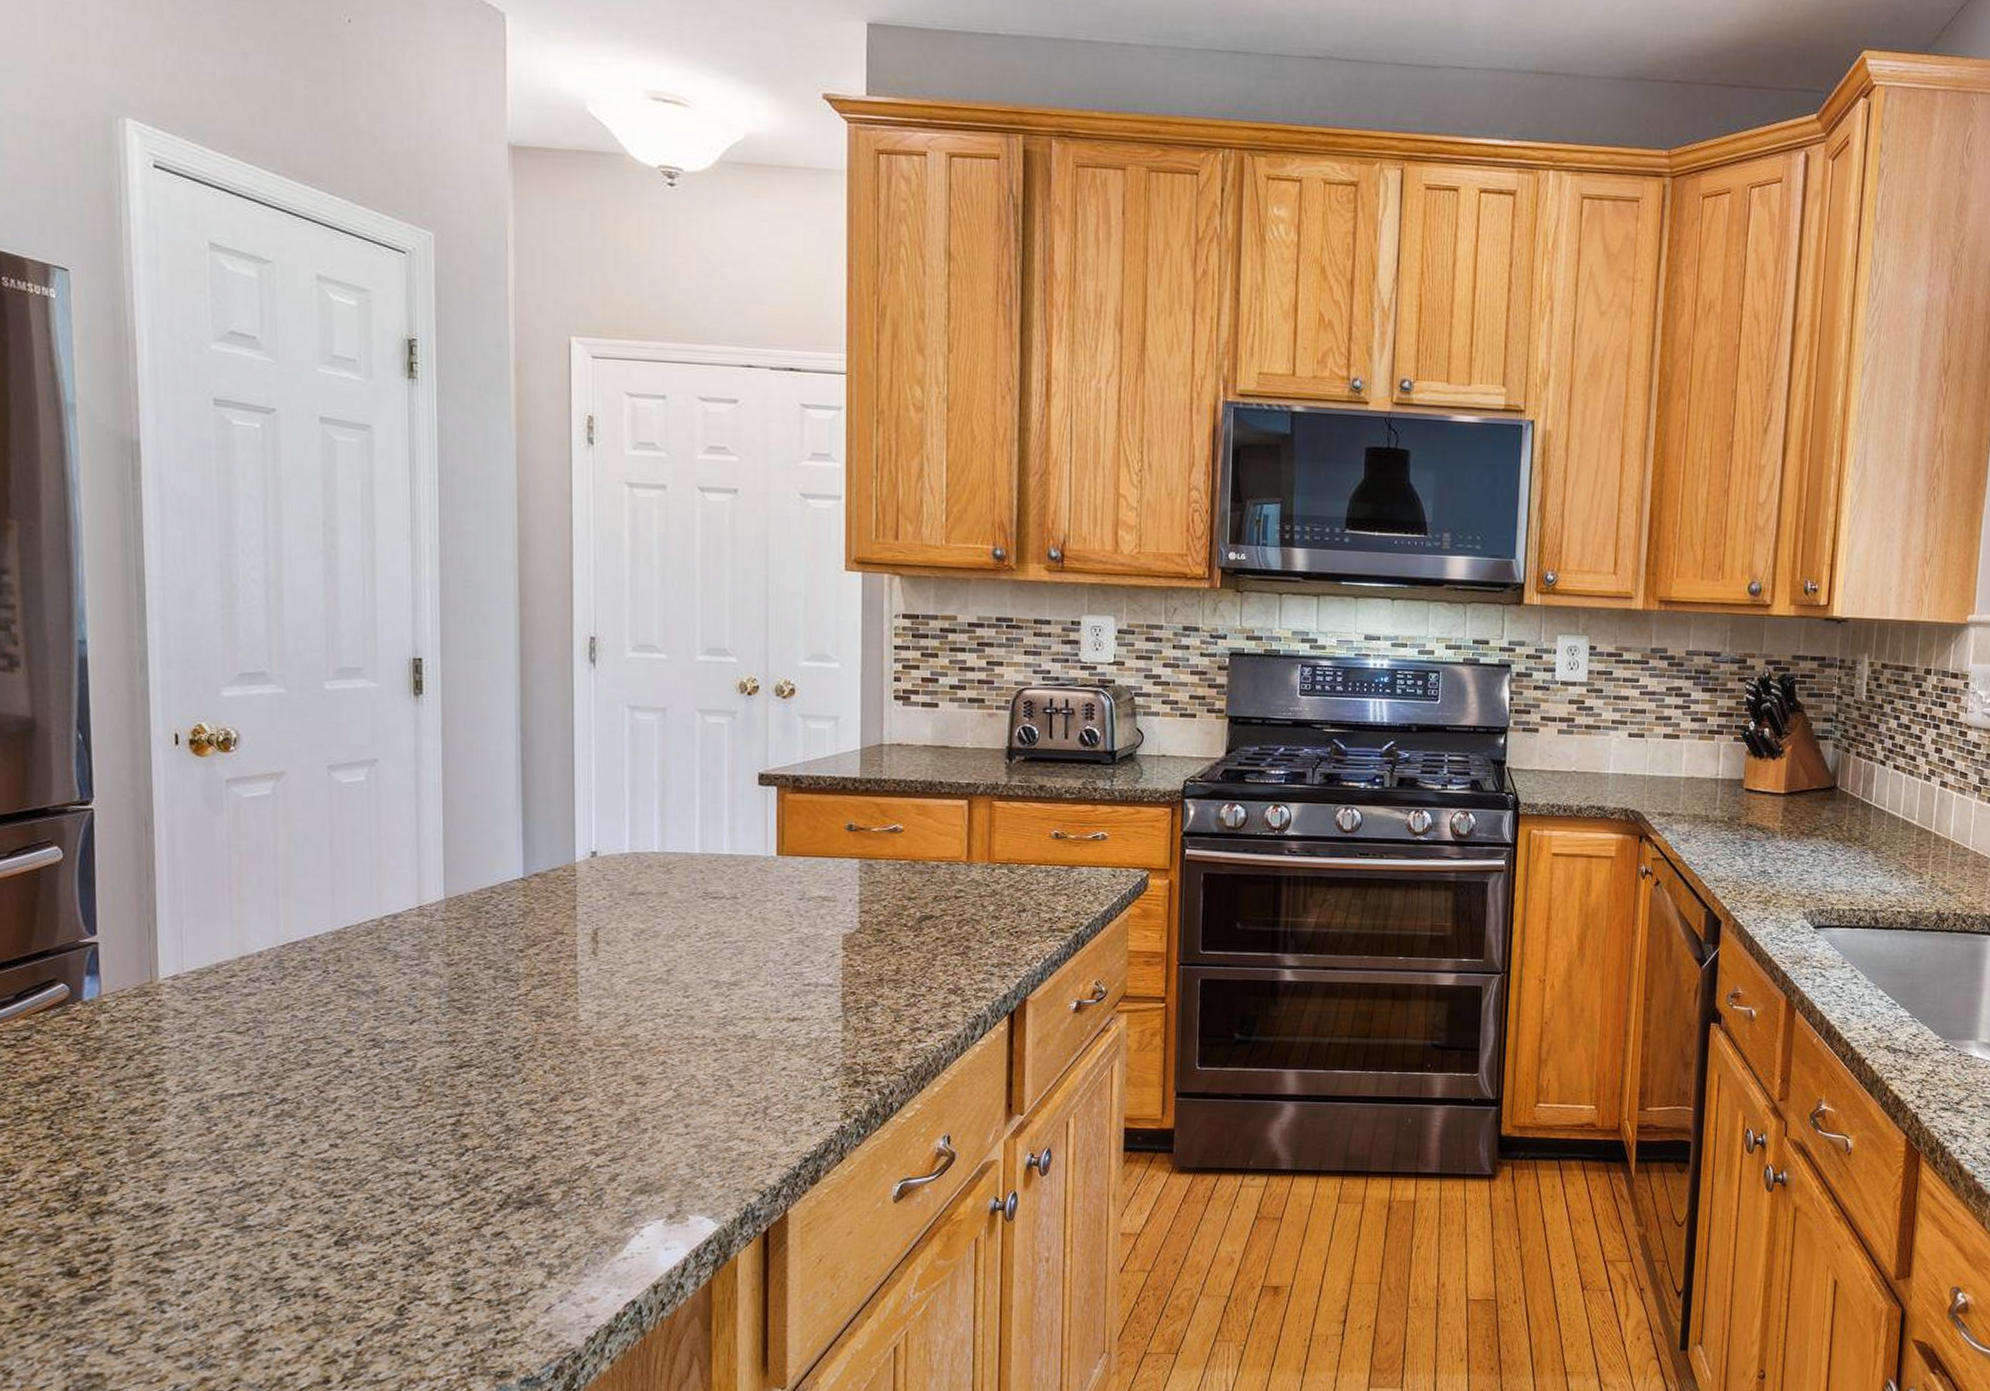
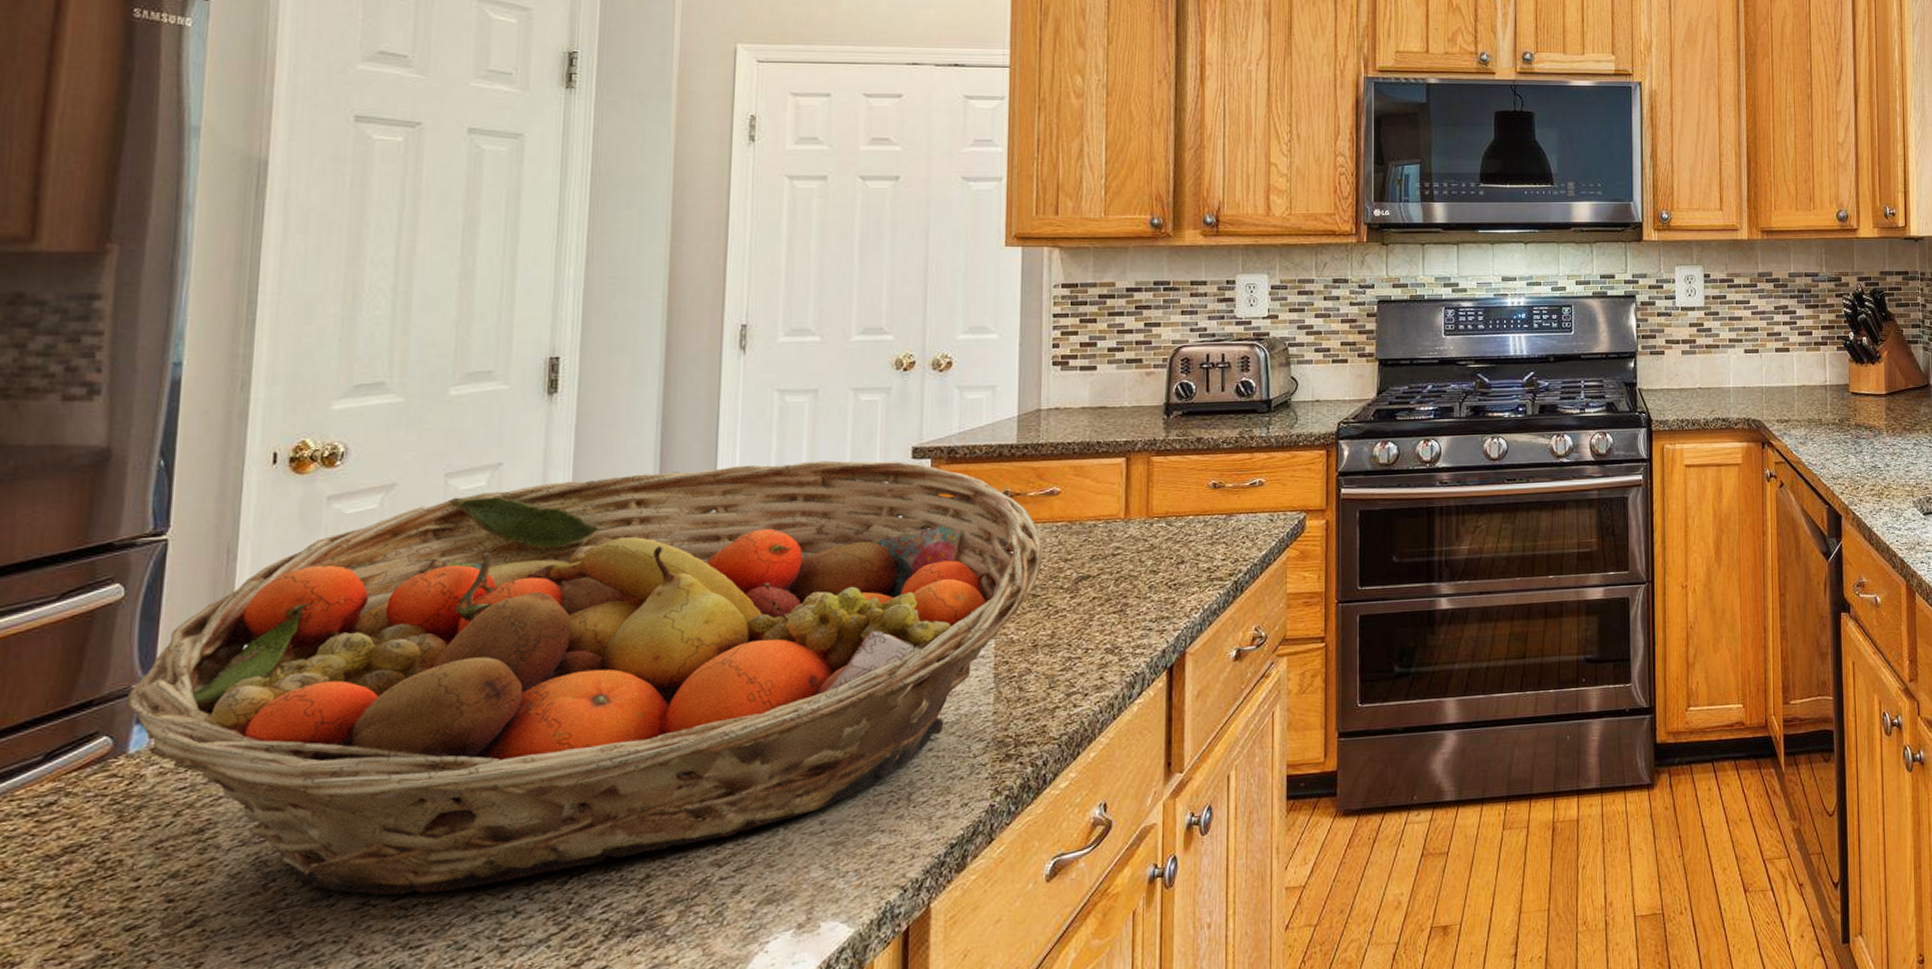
fruit basket: none [76,779,888,1151] -> present [126,460,1044,895]

